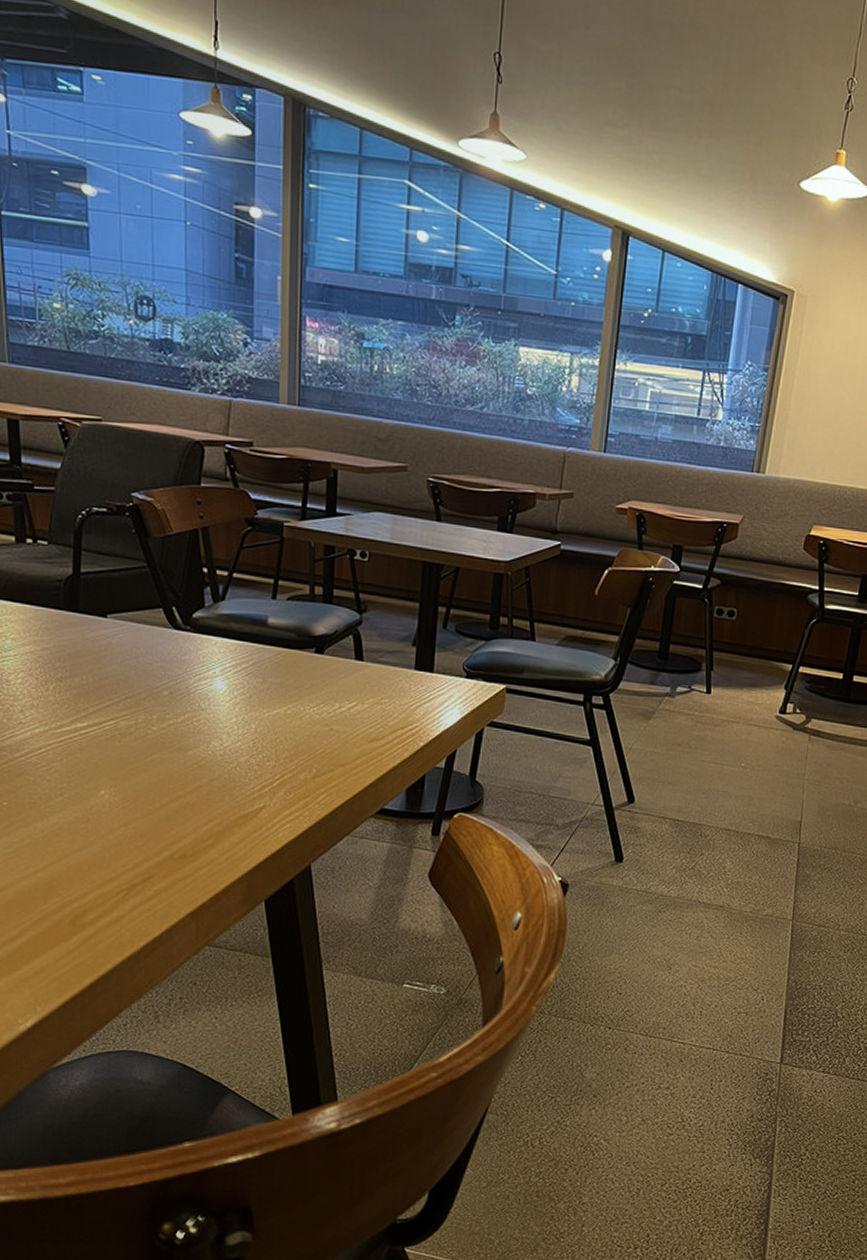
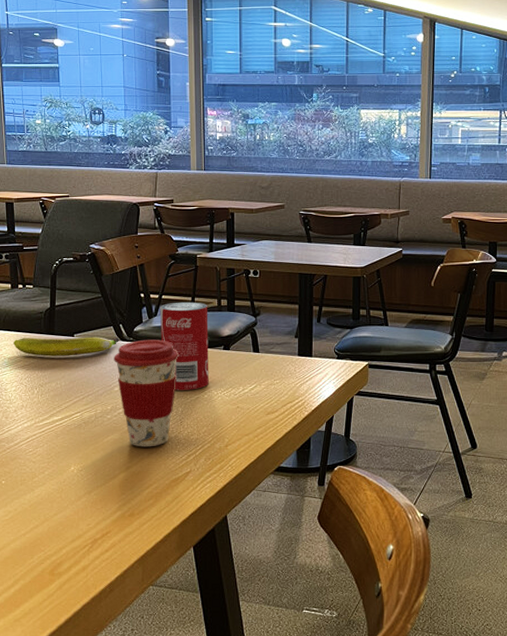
banana: none [19,613,171,644] -> present [13,337,119,357]
coffee cup: none [163,630,253,772] -> present [114,339,179,447]
beverage can: none [229,583,296,703] -> present [160,301,209,390]

